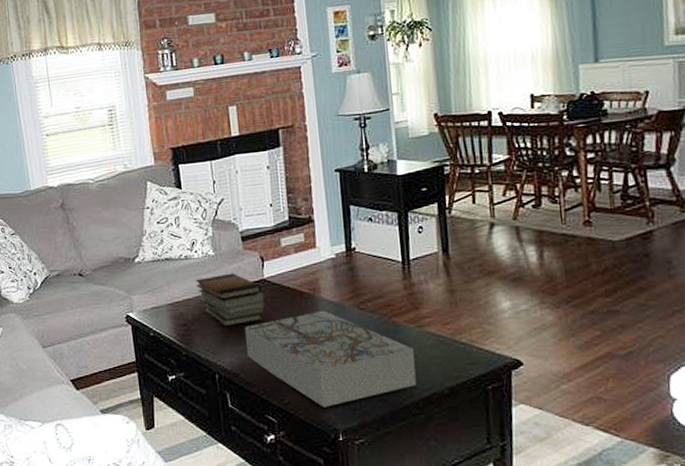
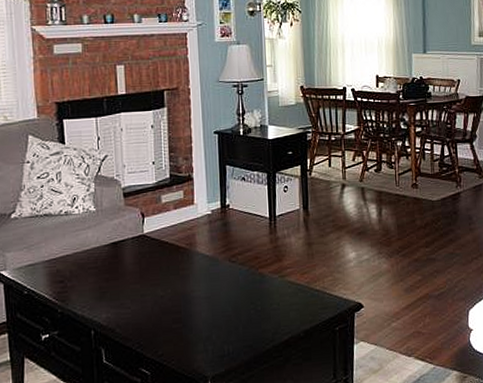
book stack: present [195,273,265,327] -> none [74,229,144,283]
board game: present [244,310,417,407] -> none [122,264,277,357]

